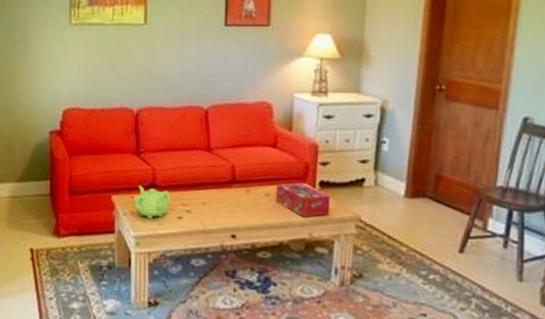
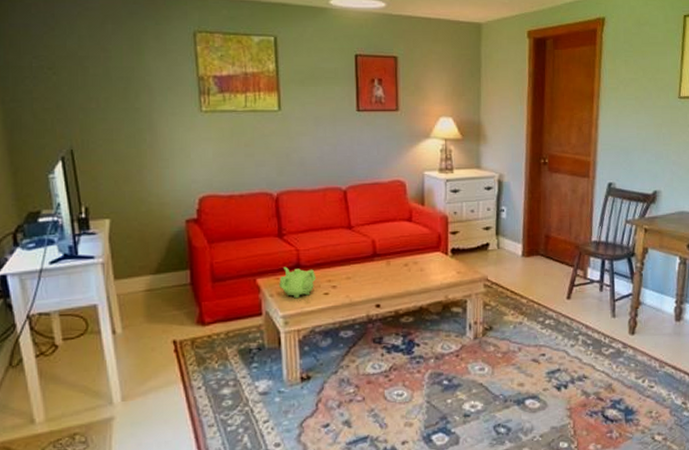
tissue box: present [276,183,330,218] -> none [414,251,462,282]

